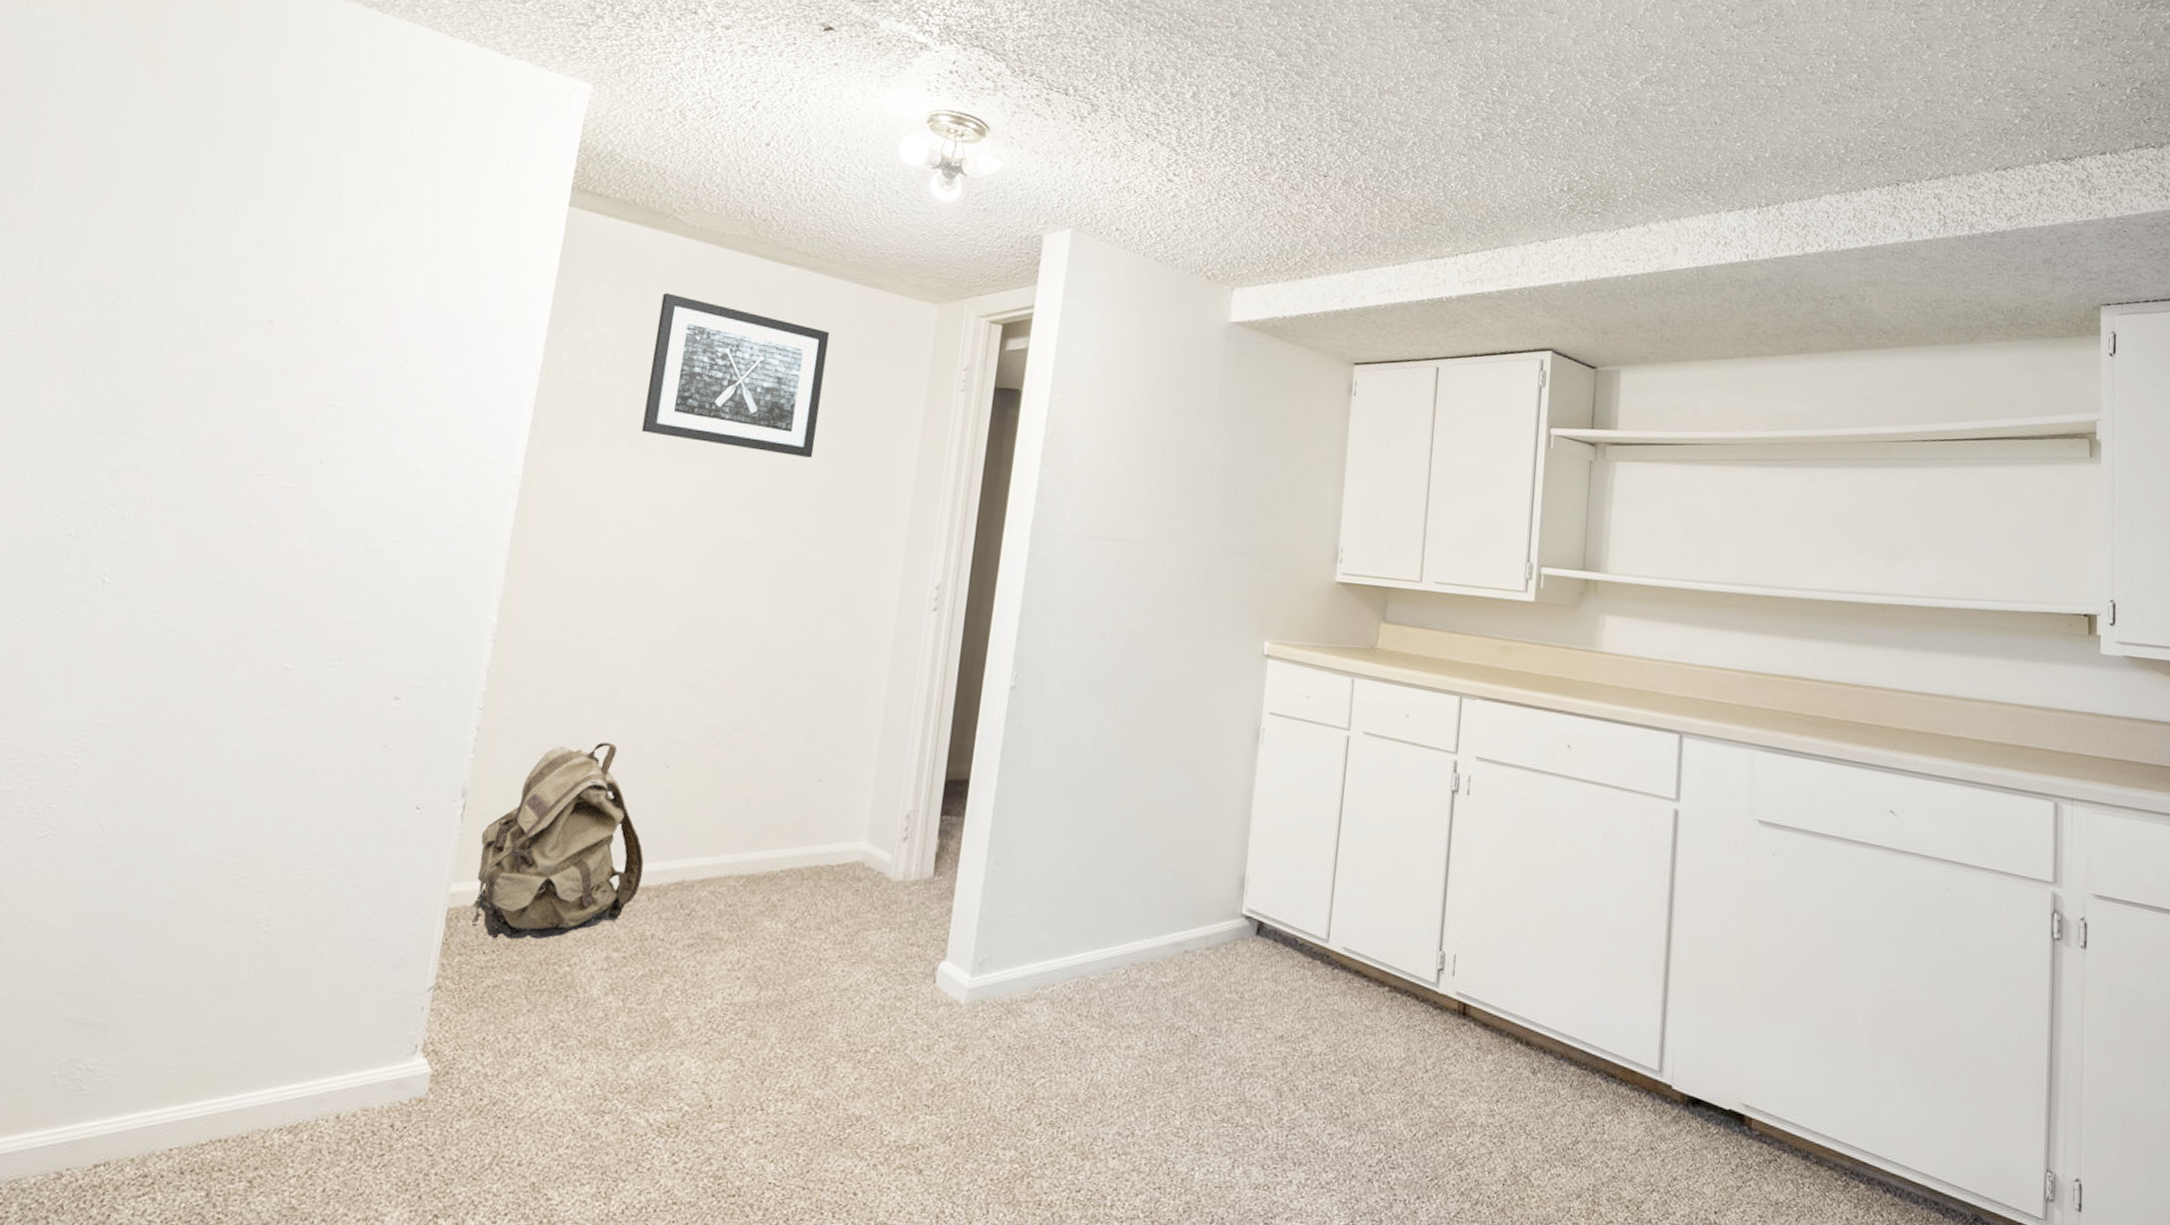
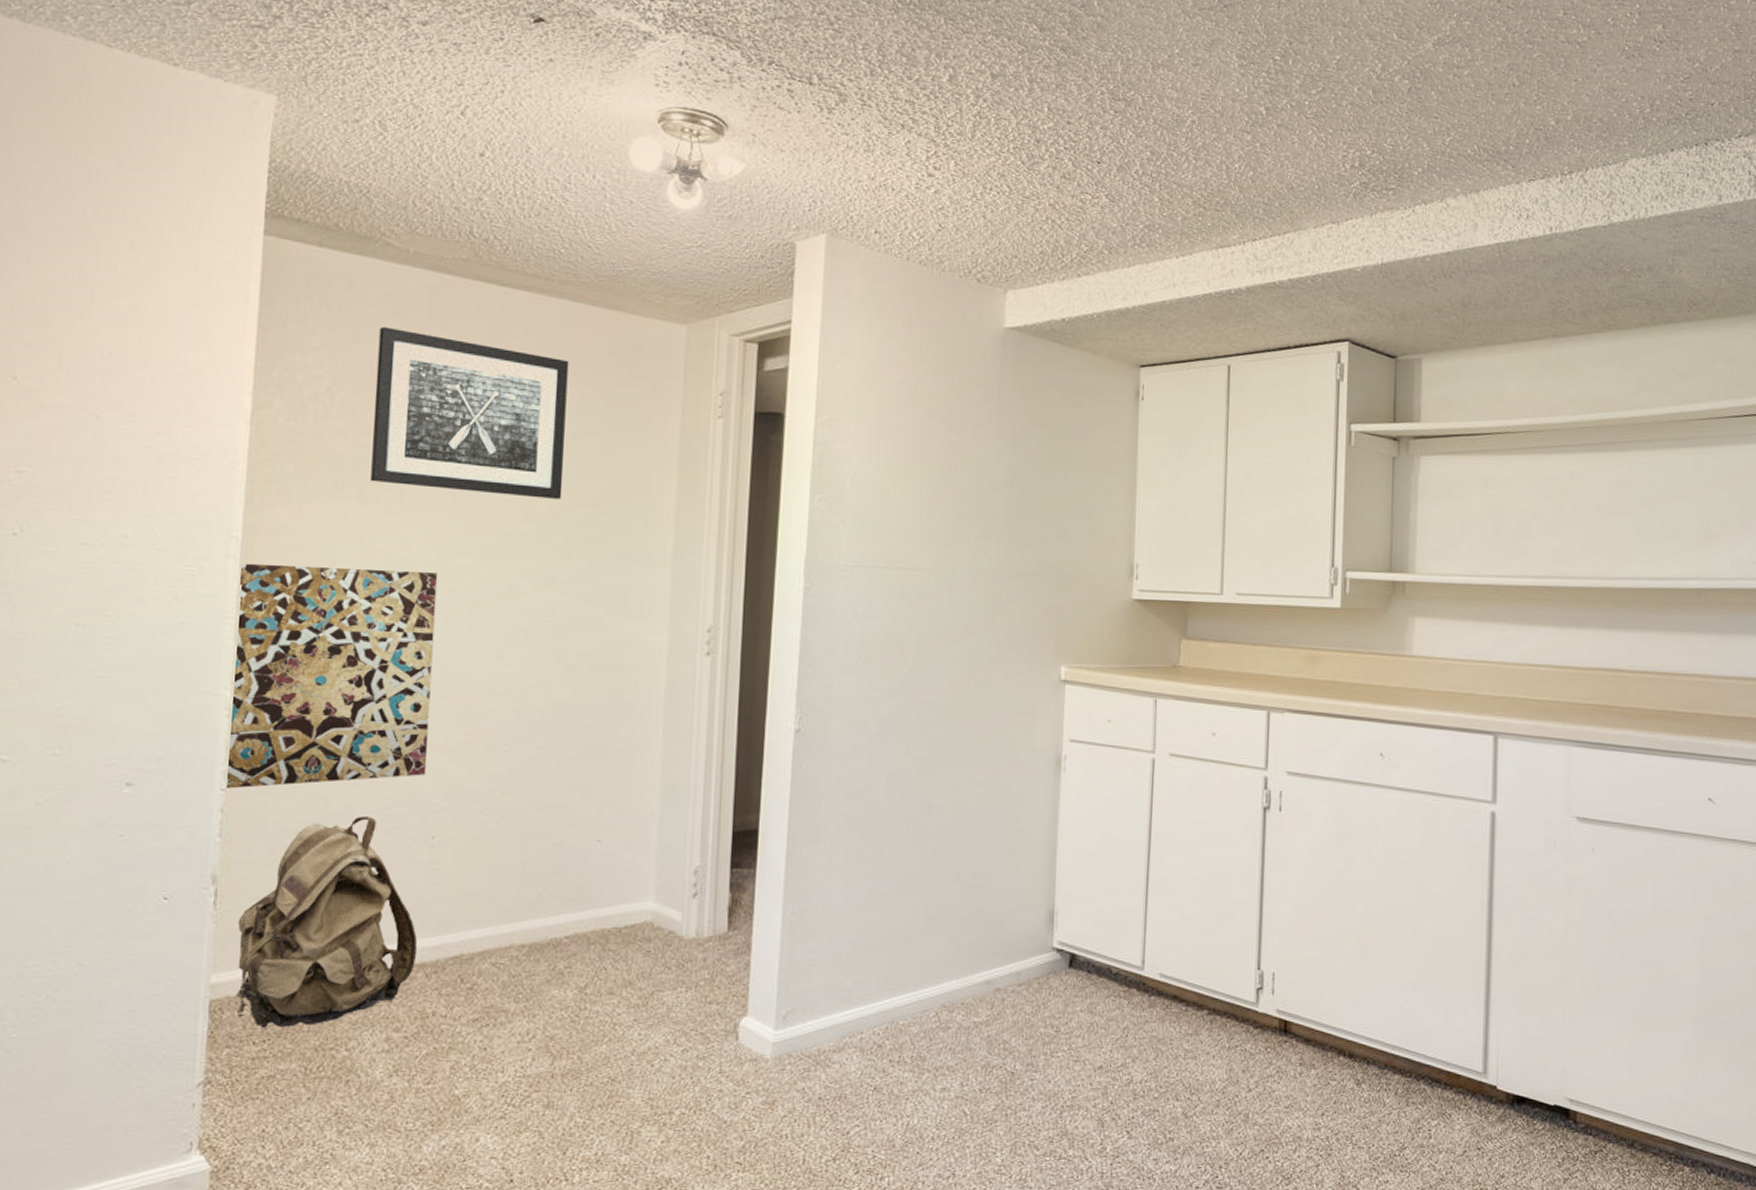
wall art: none [484,499,695,709] -> present [227,562,438,789]

